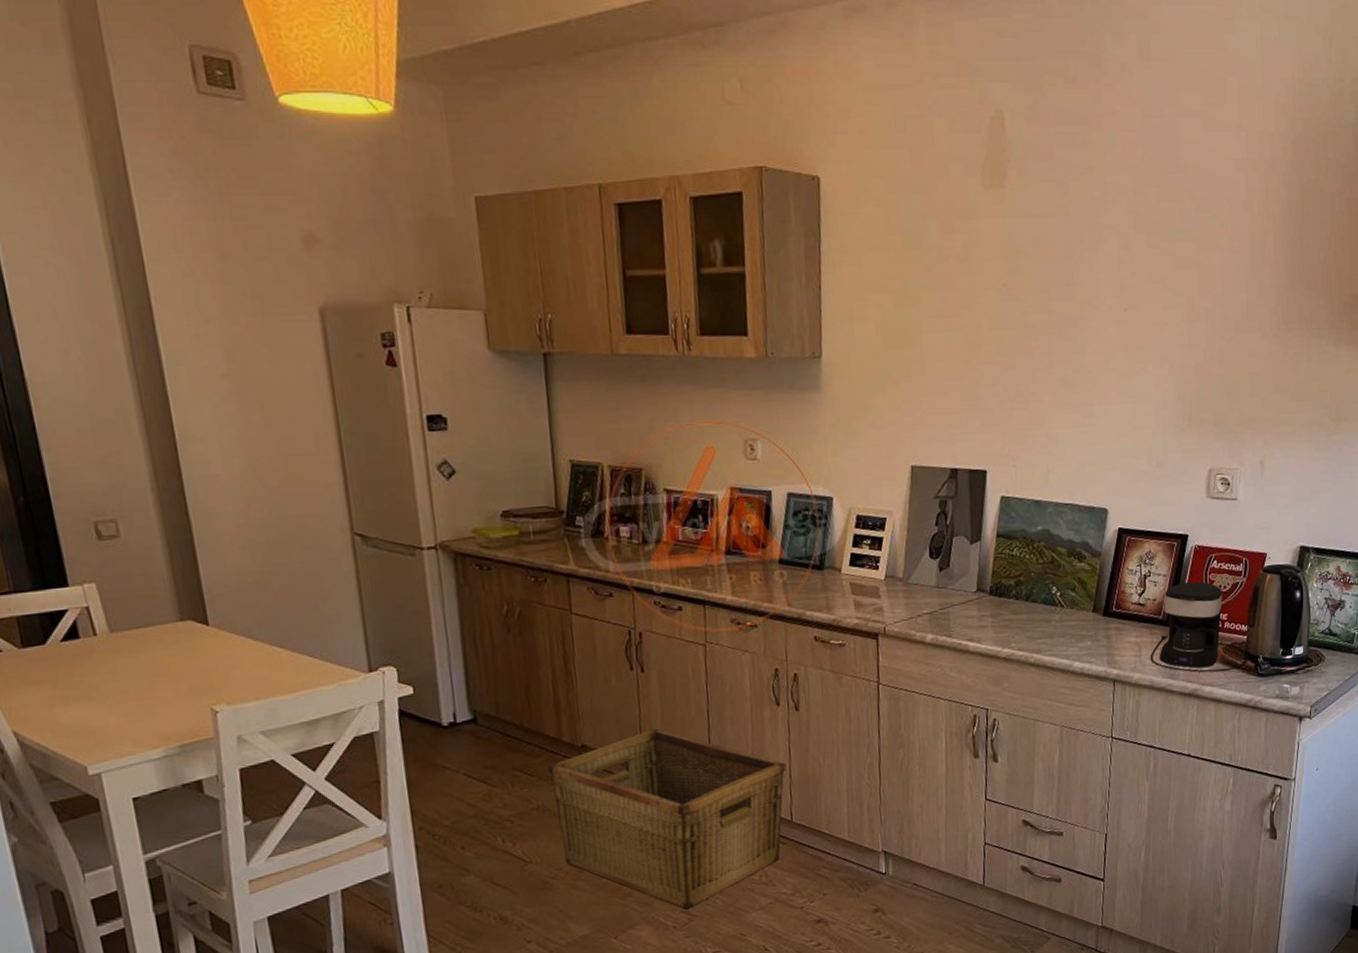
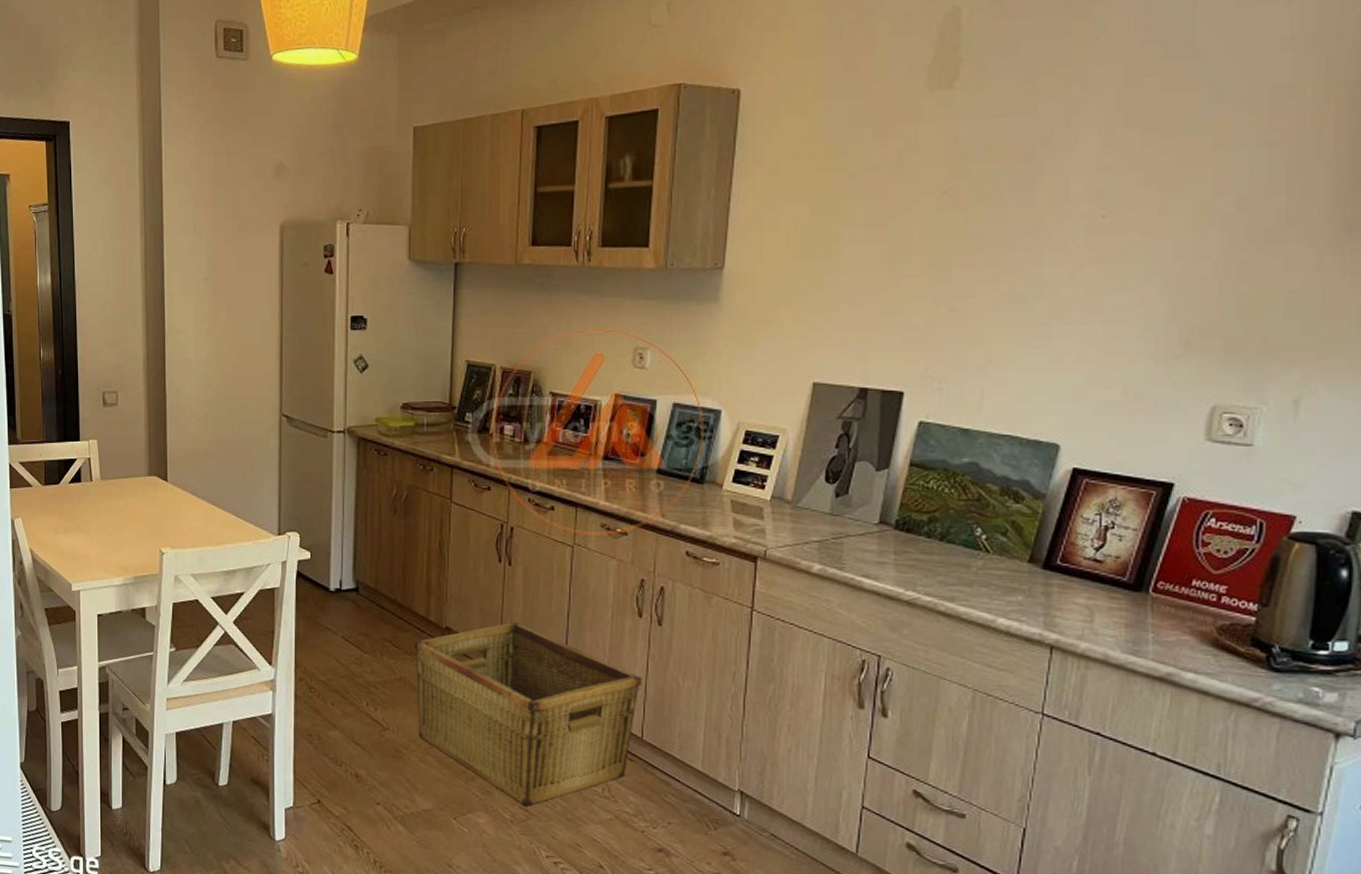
coffee maker: present [1150,581,1248,673] -> none [1105,541,1256,657]

